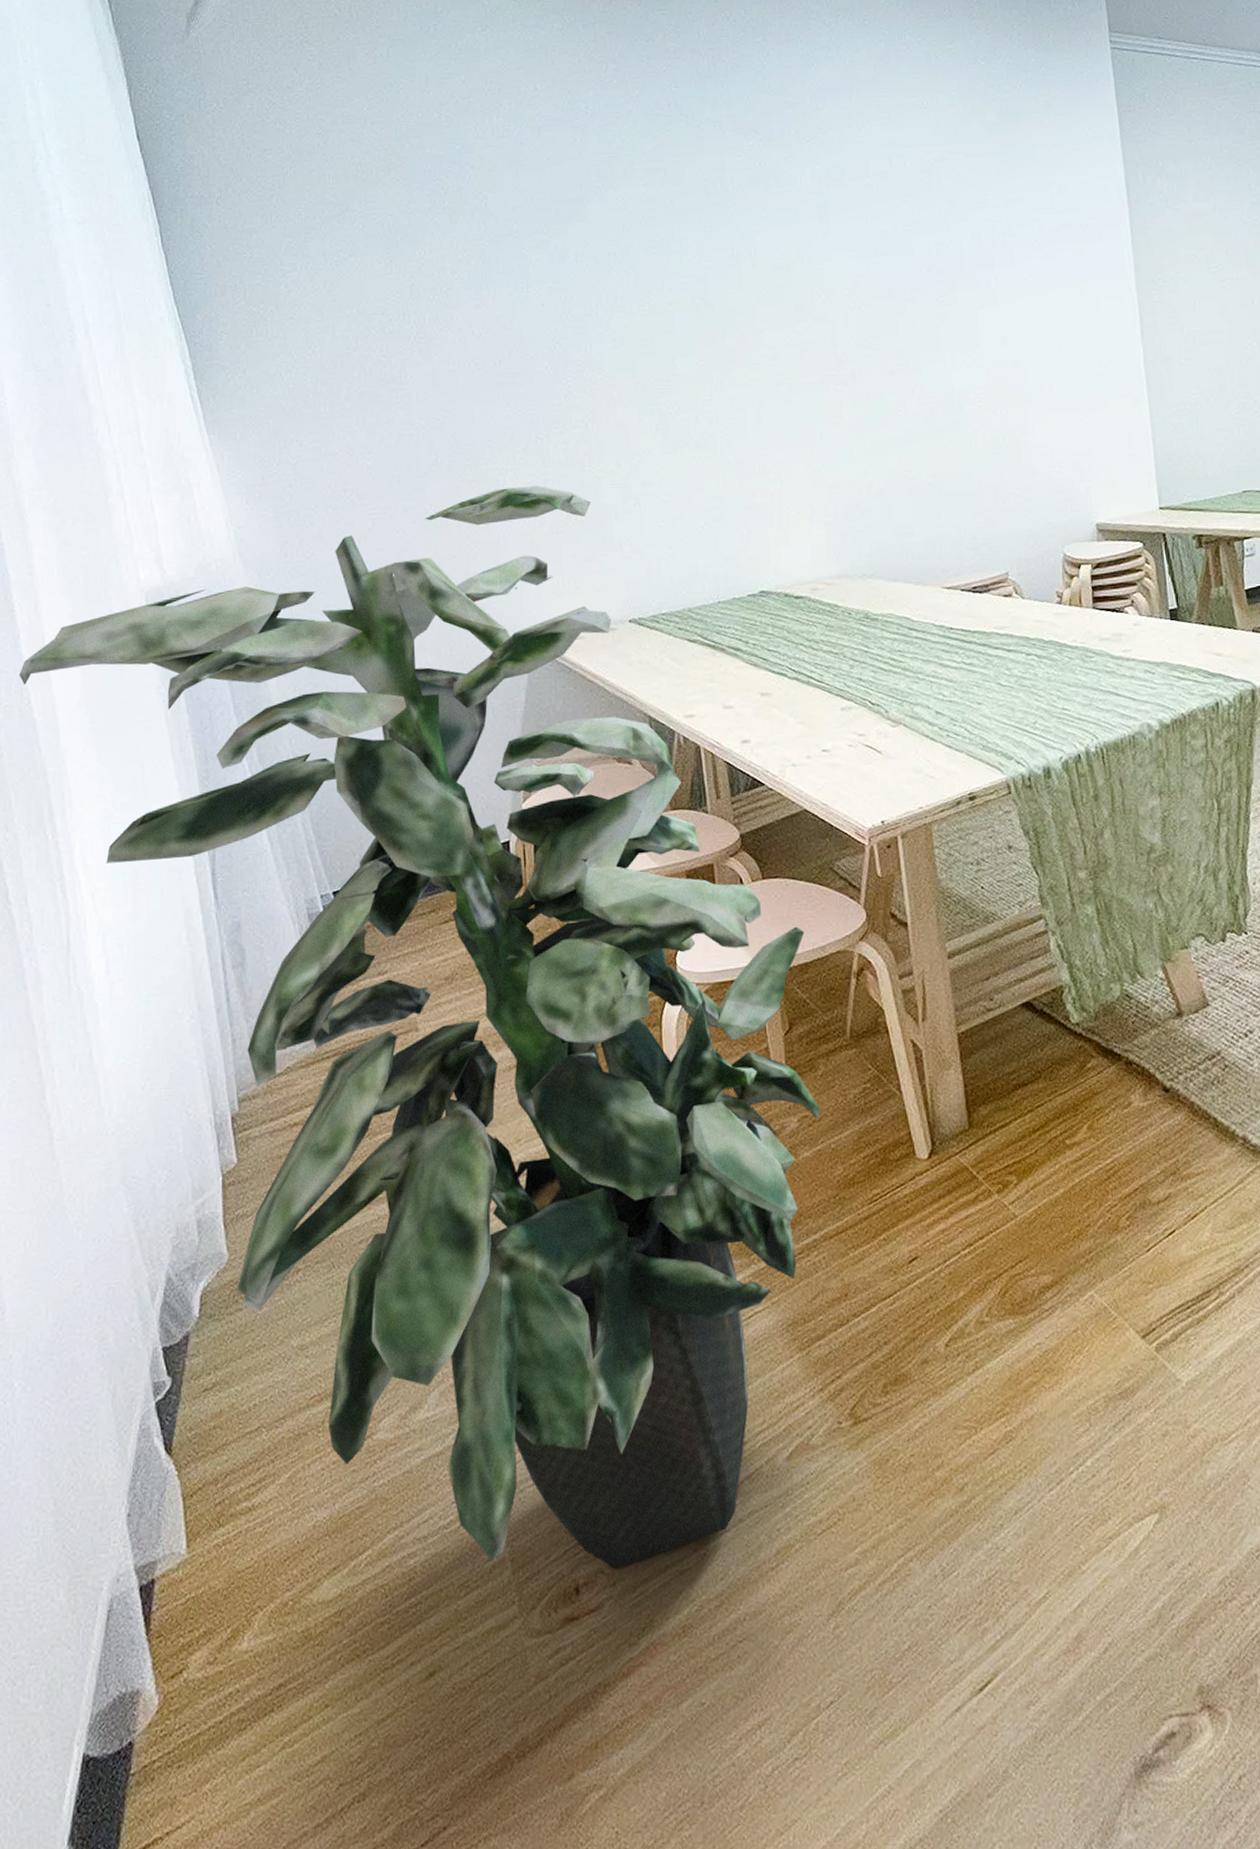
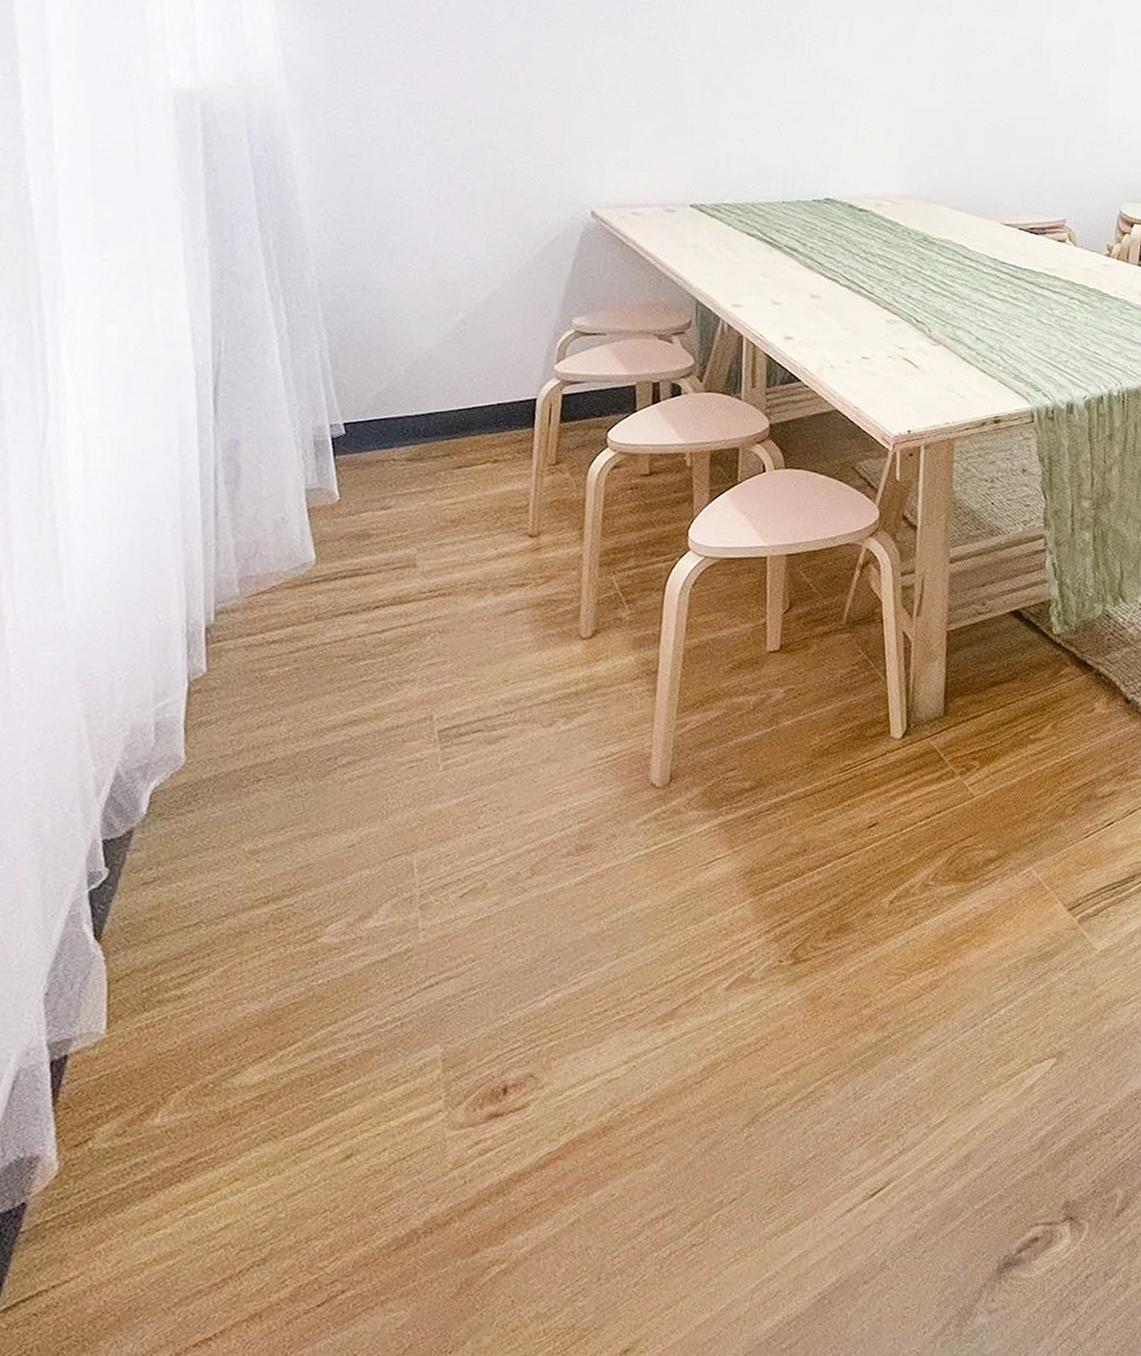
indoor plant: present [19,485,821,1569] -> none [18,53,818,1074]

